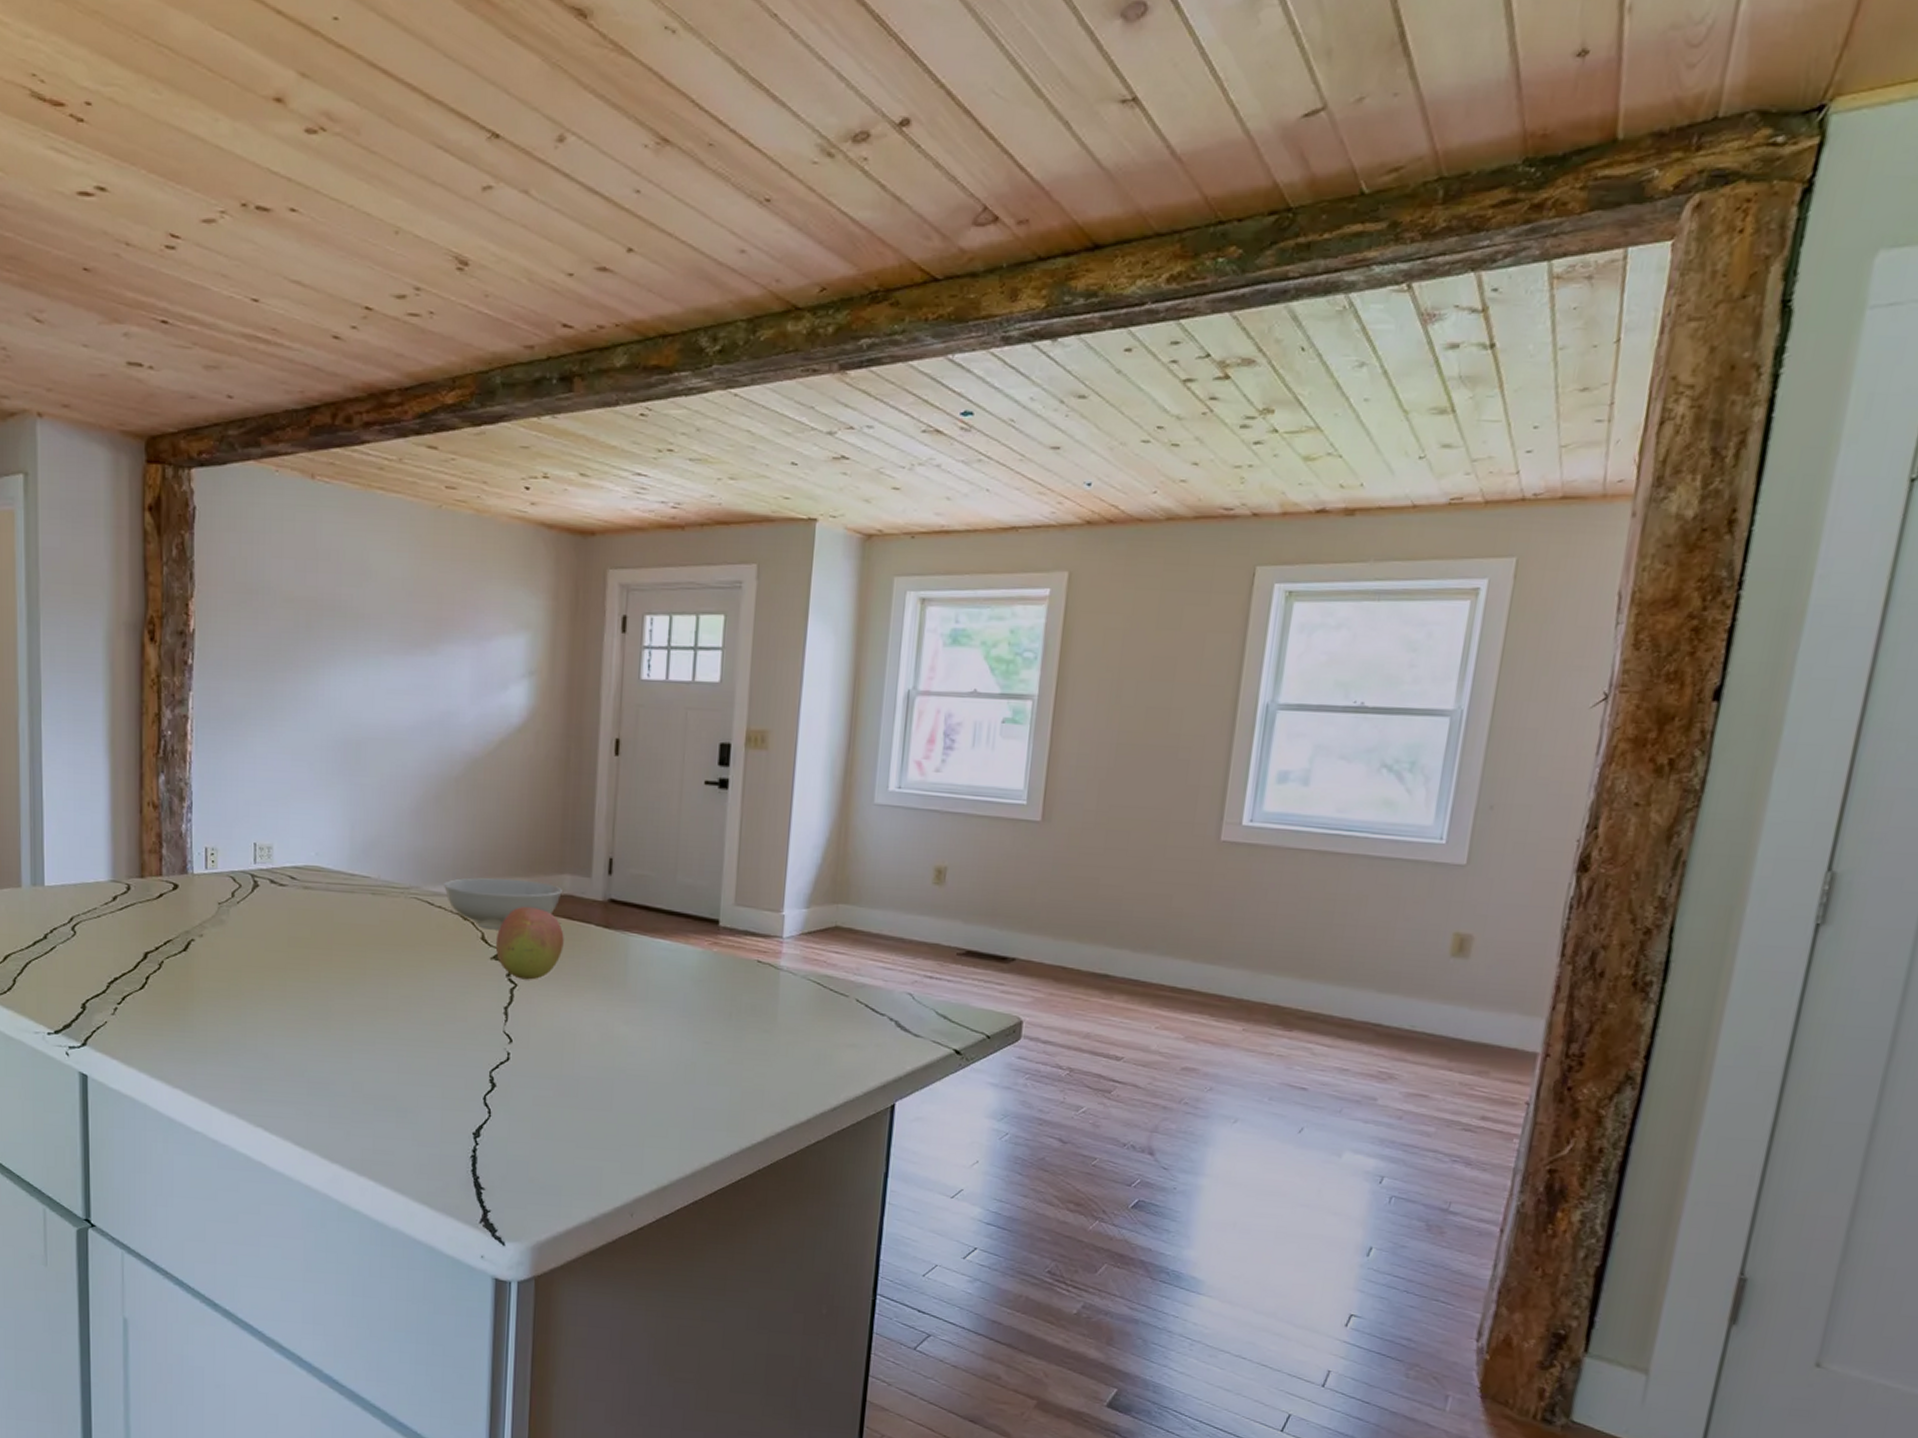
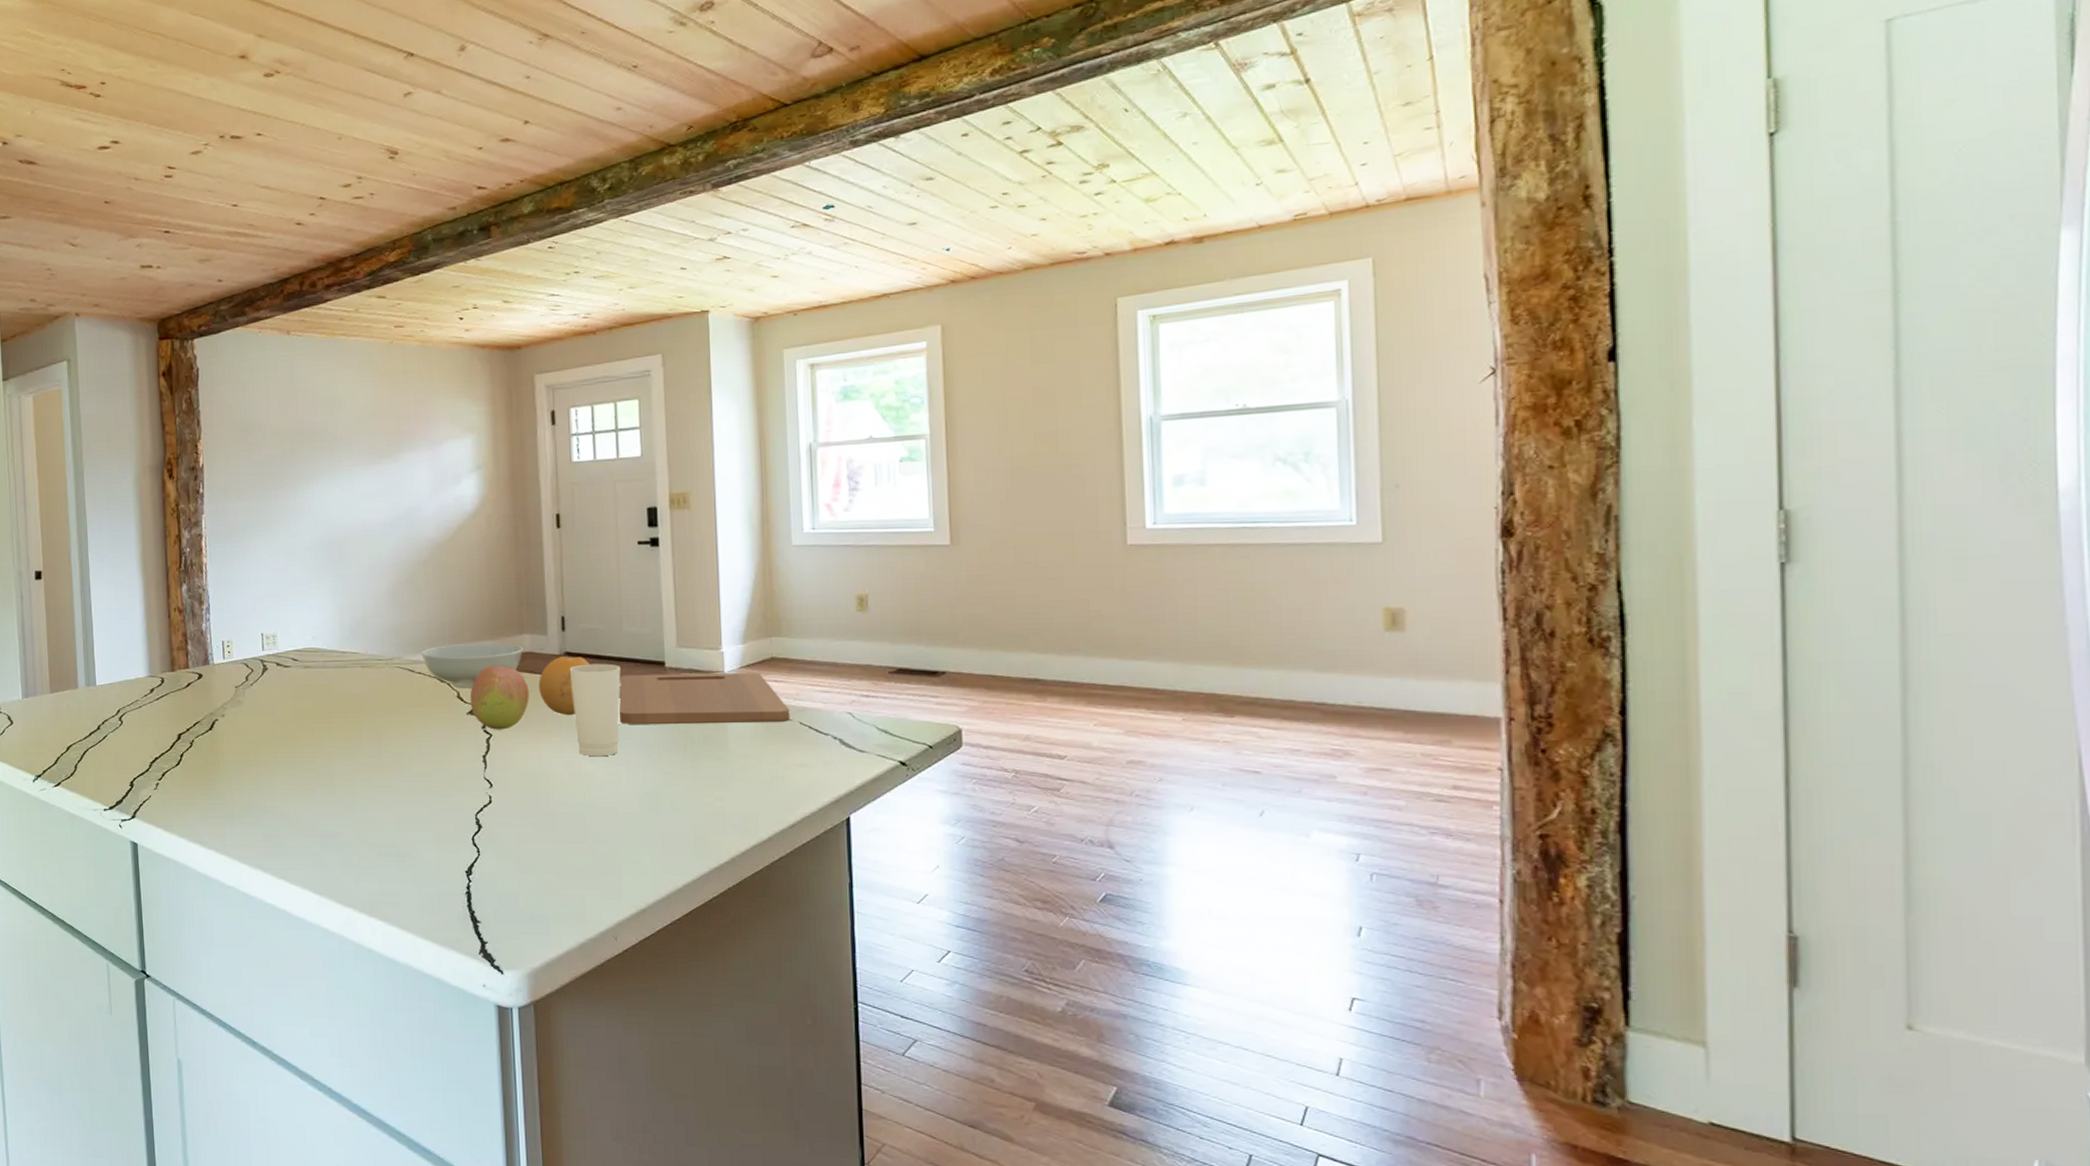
fruit: none [575,902,636,971] -> present [539,655,590,716]
cup: none [612,914,670,1019] -> present [569,663,621,757]
cutting board: none [662,930,848,999] -> present [619,673,790,724]

